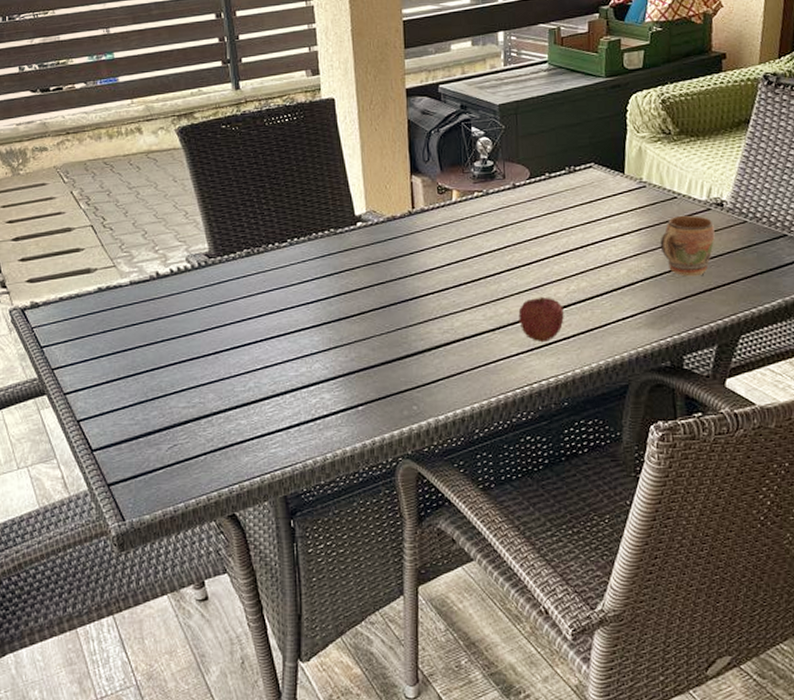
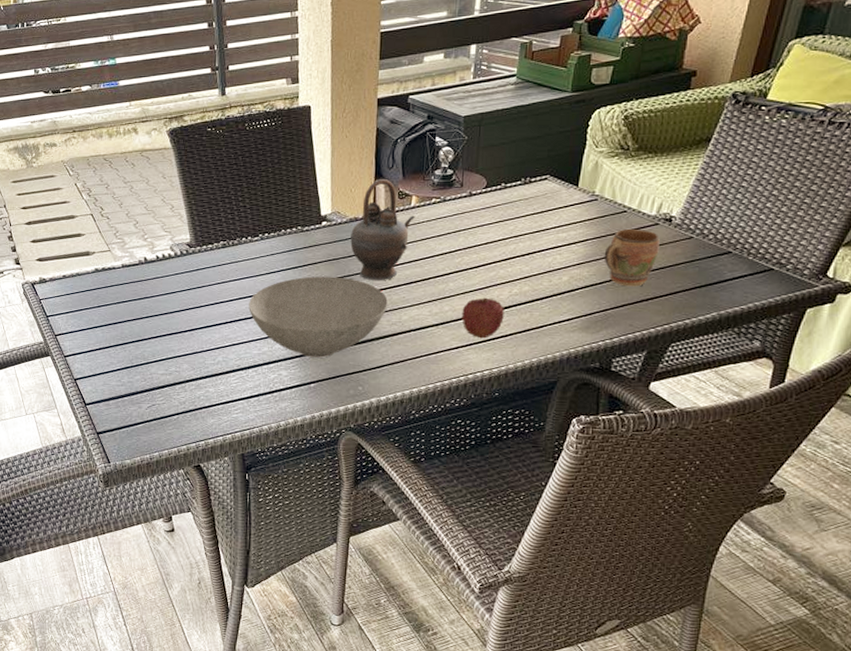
bowl: none [281,282,437,376] -> present [249,276,388,358]
teapot: none [390,174,458,285] -> present [350,179,415,281]

